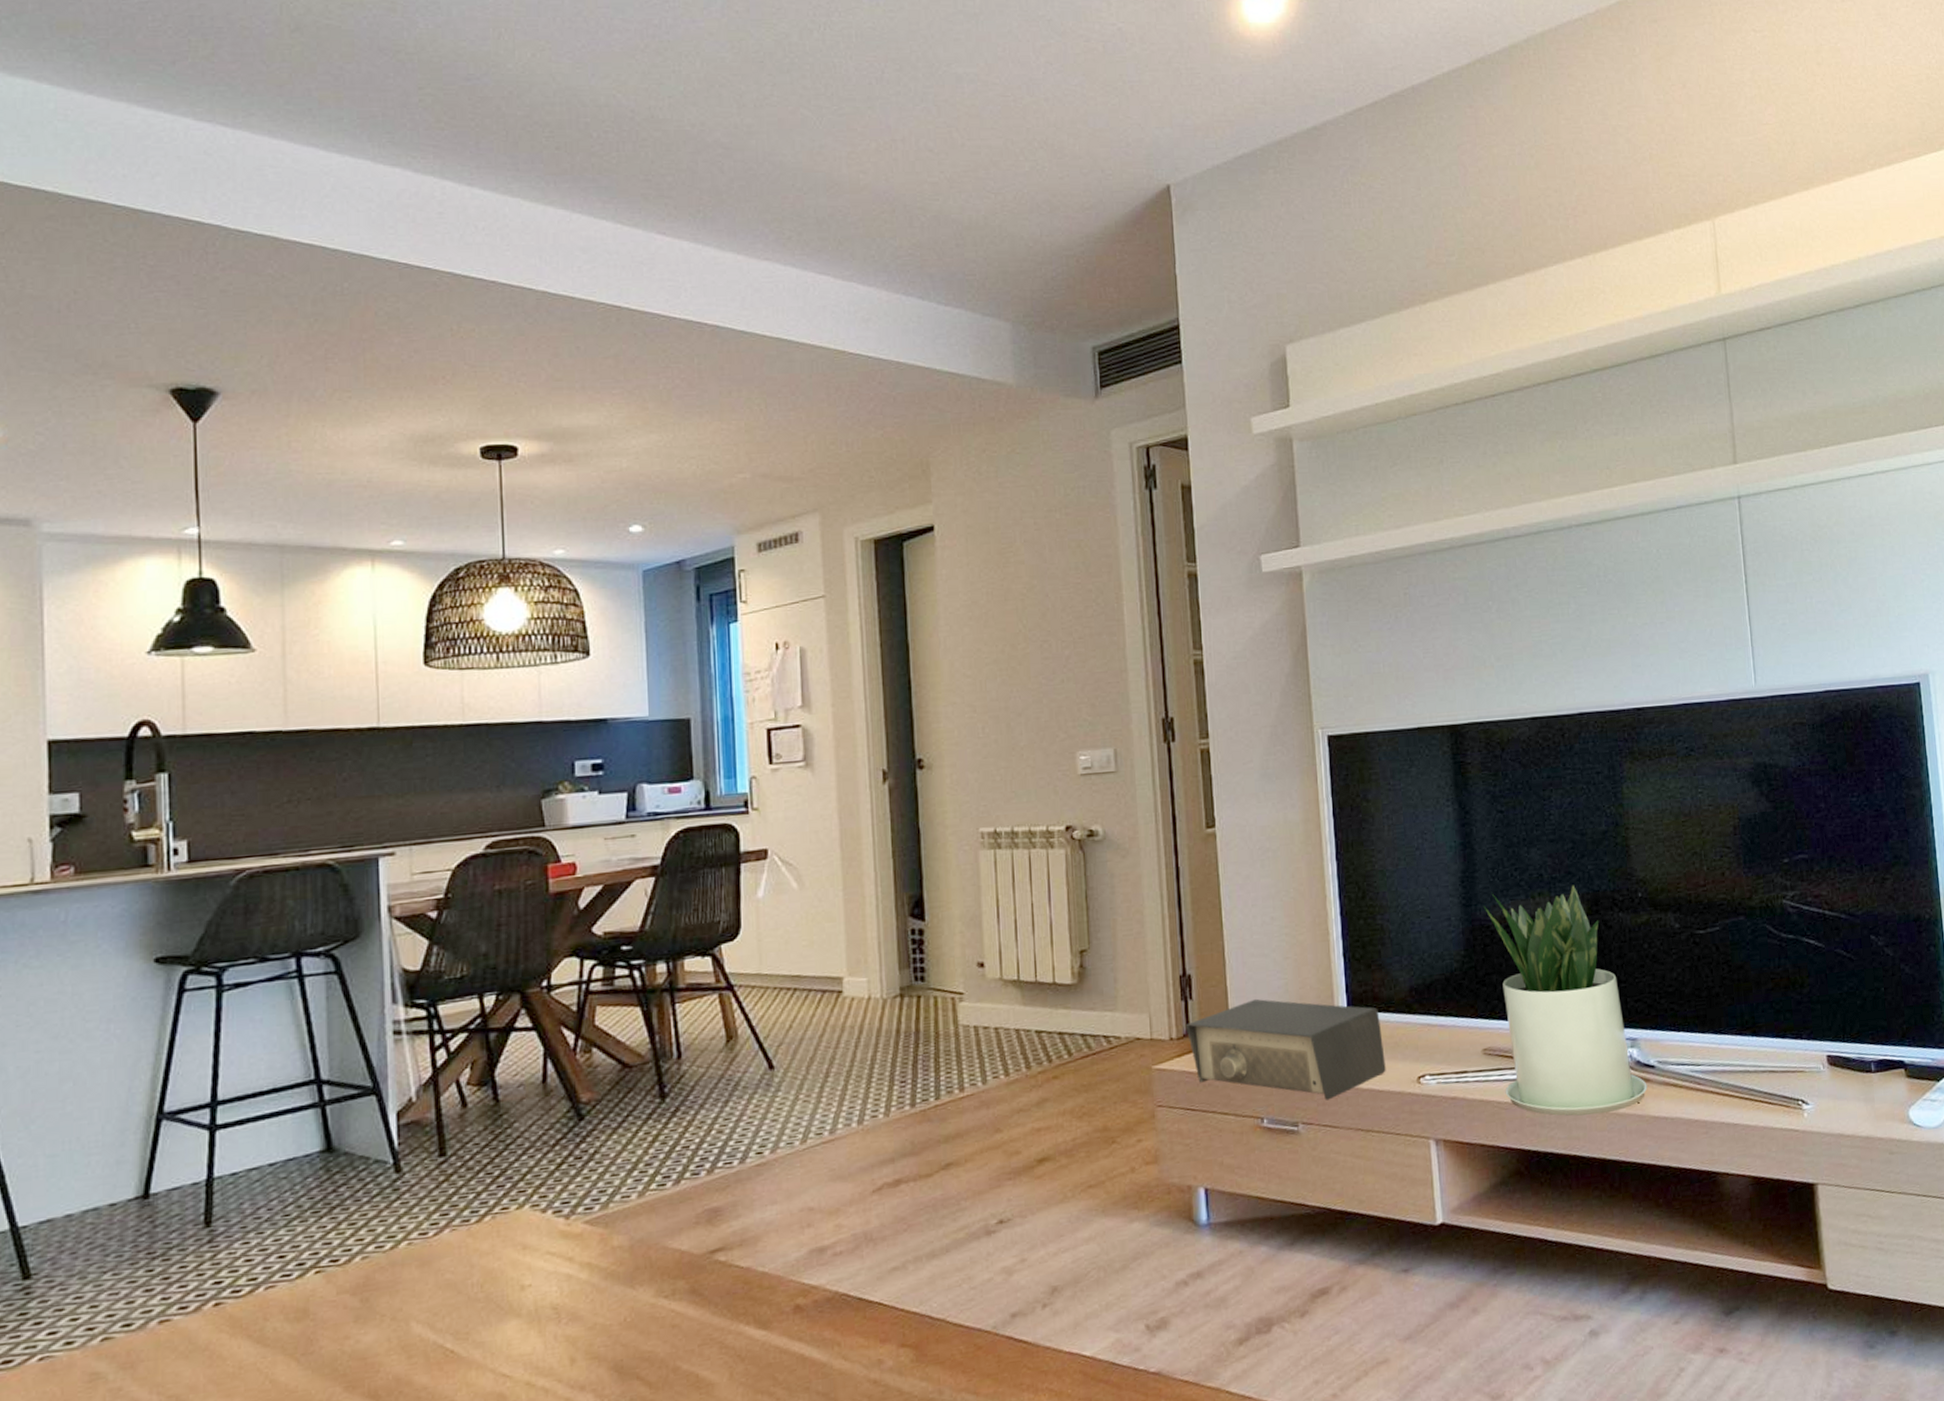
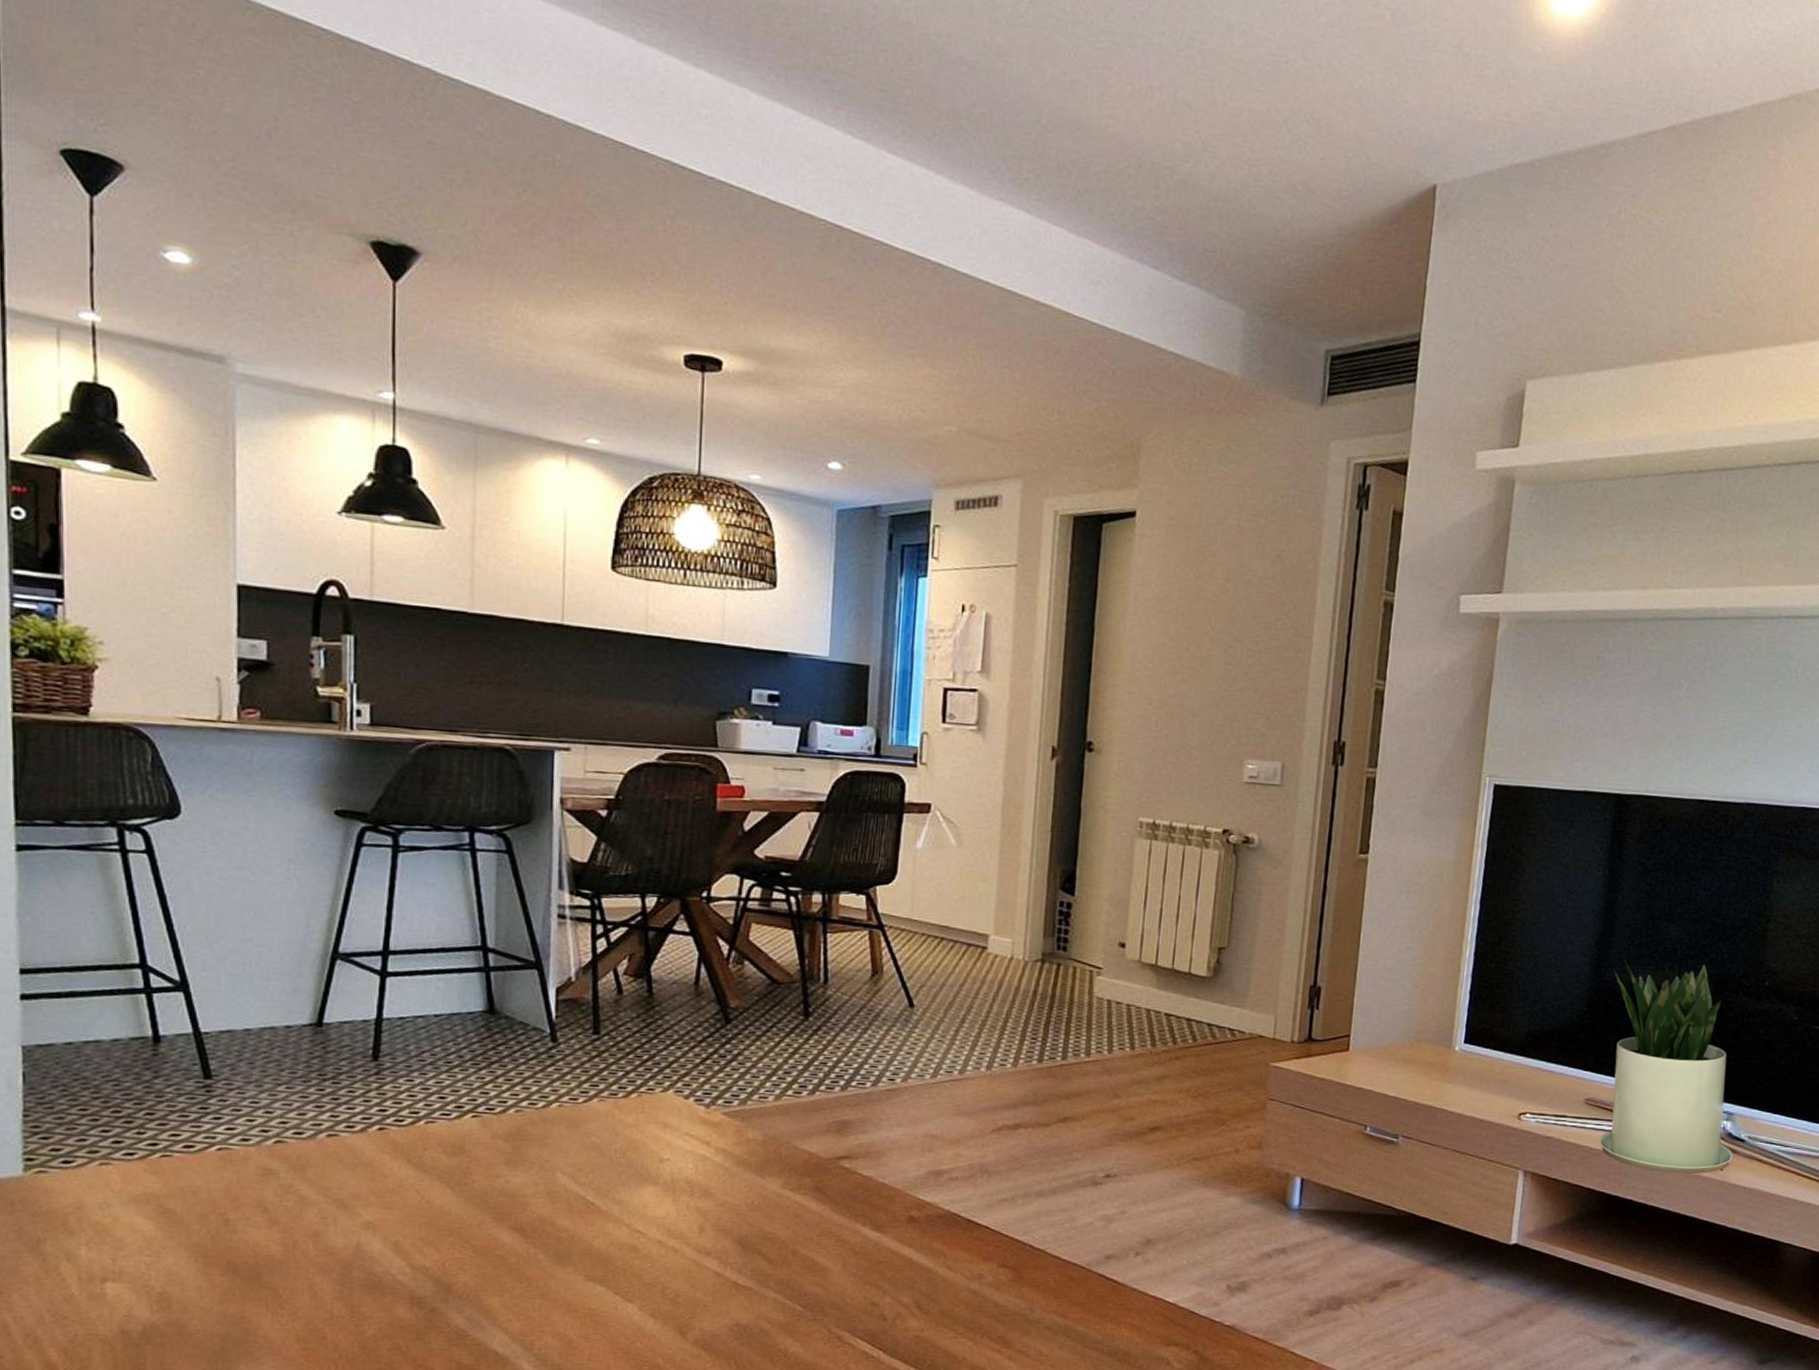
speaker: present [1185,998,1386,1100] -> none [1308,1018,1494,1120]

